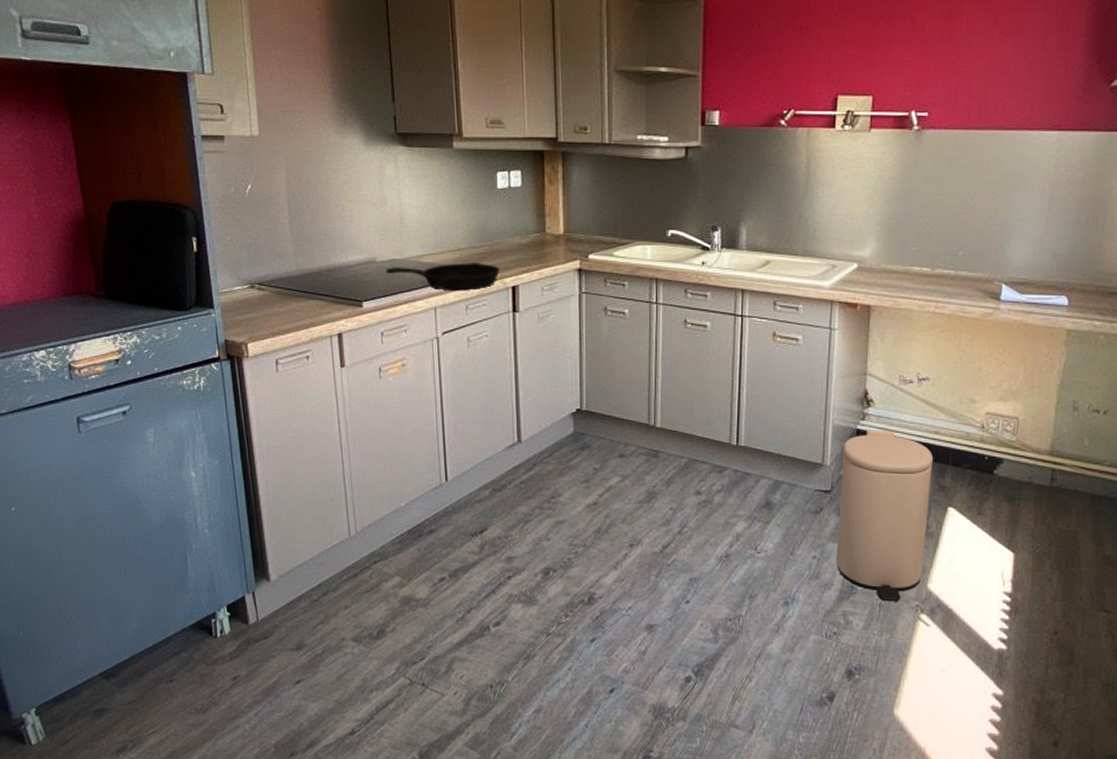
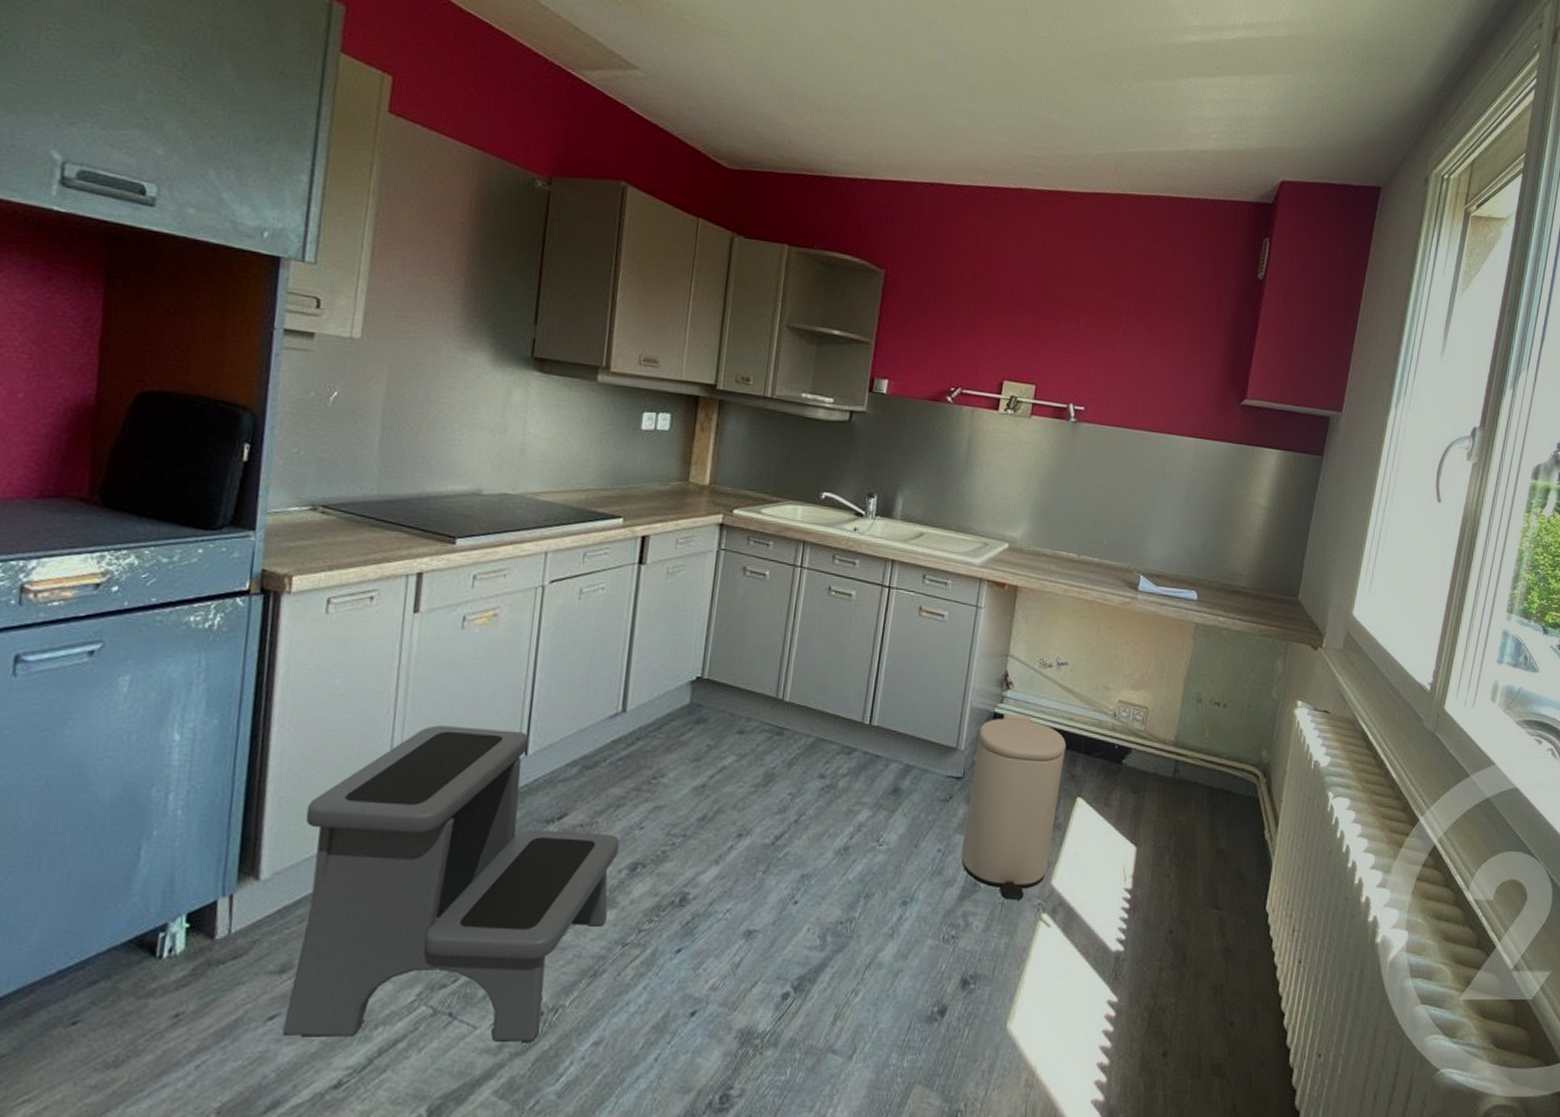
step stool: none [292,459,532,707] -> present [282,725,620,1042]
frying pan: present [386,263,500,290] -> none [493,502,631,536]

